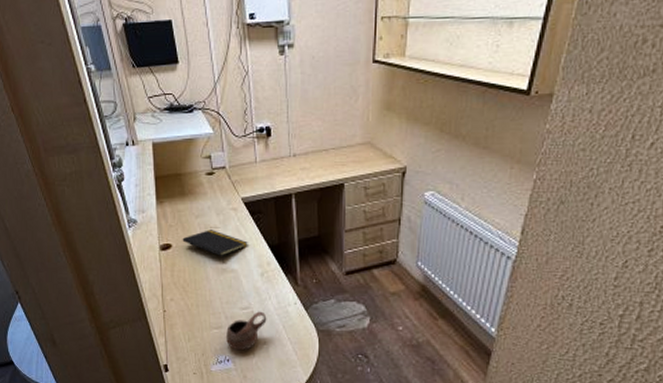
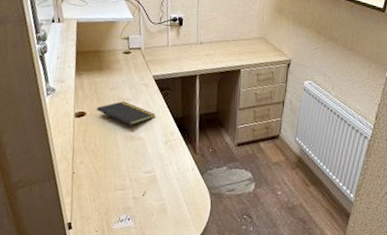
cup: present [226,311,267,351] -> none [129,175,167,211]

